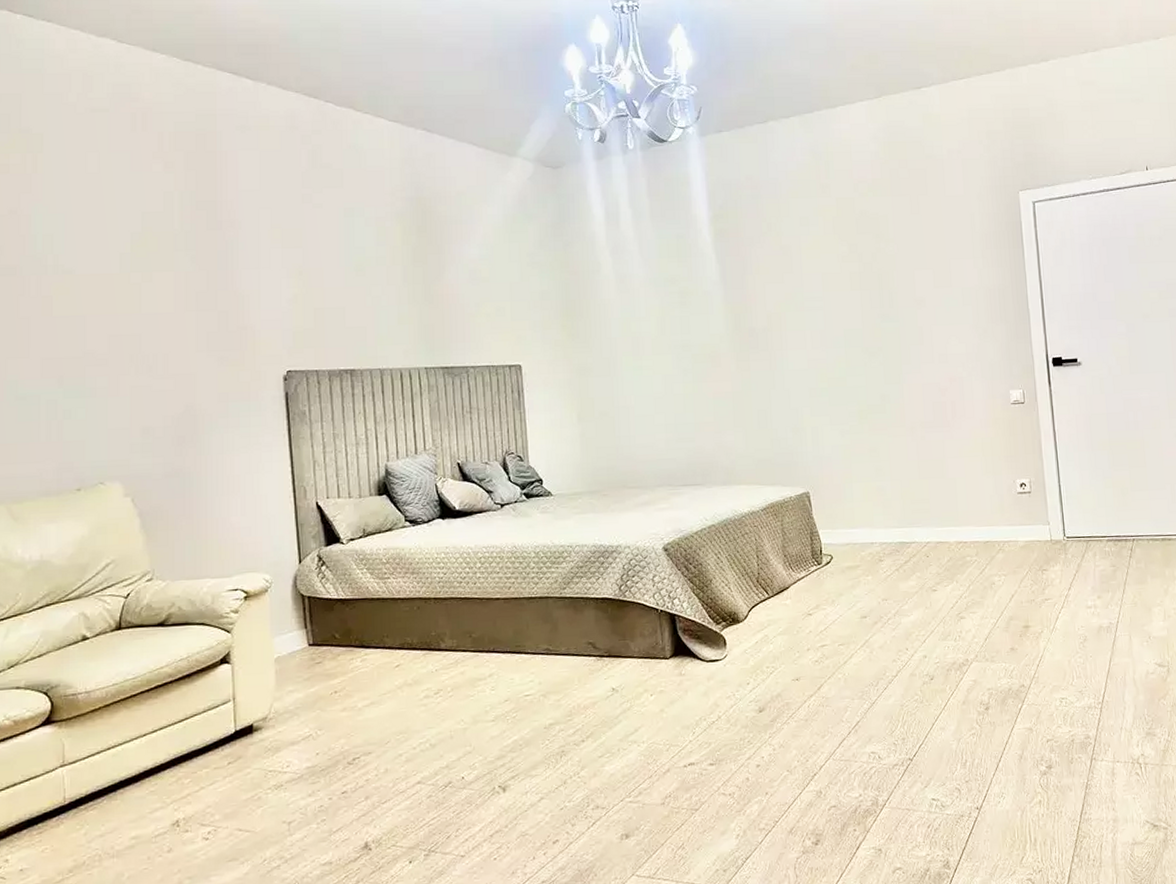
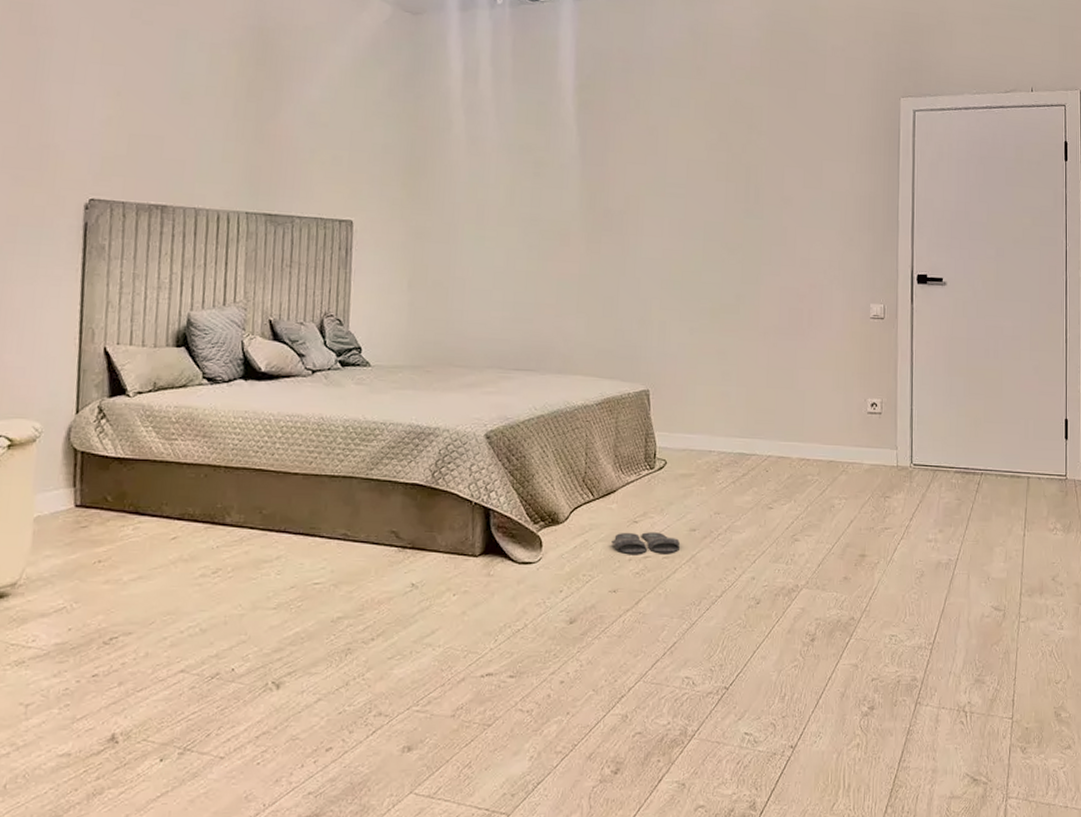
slippers: none [789,622,853,645] -> present [611,532,680,555]

